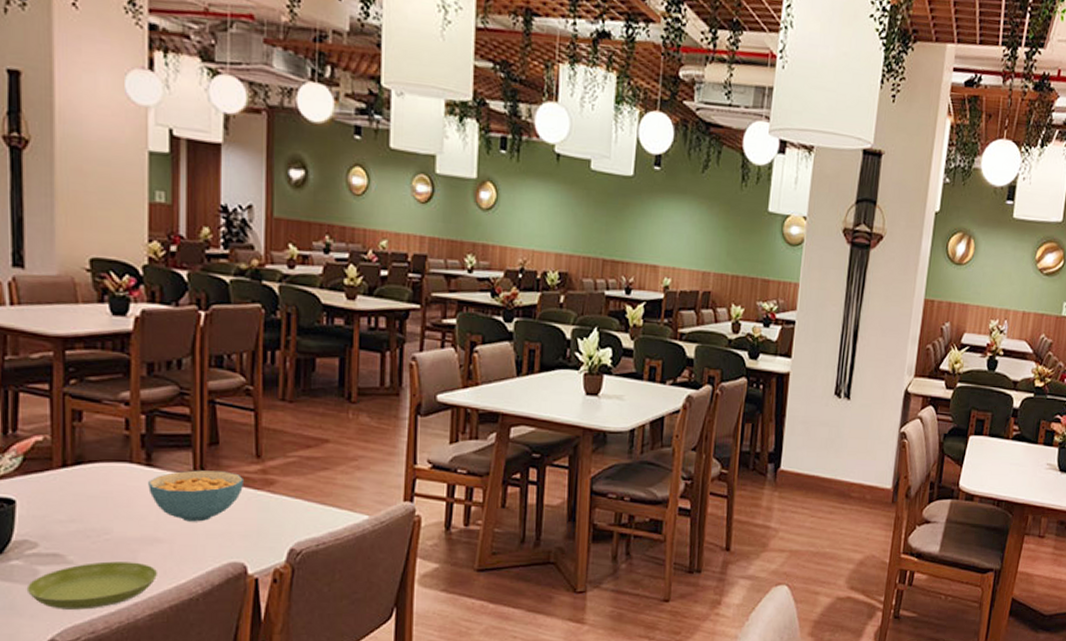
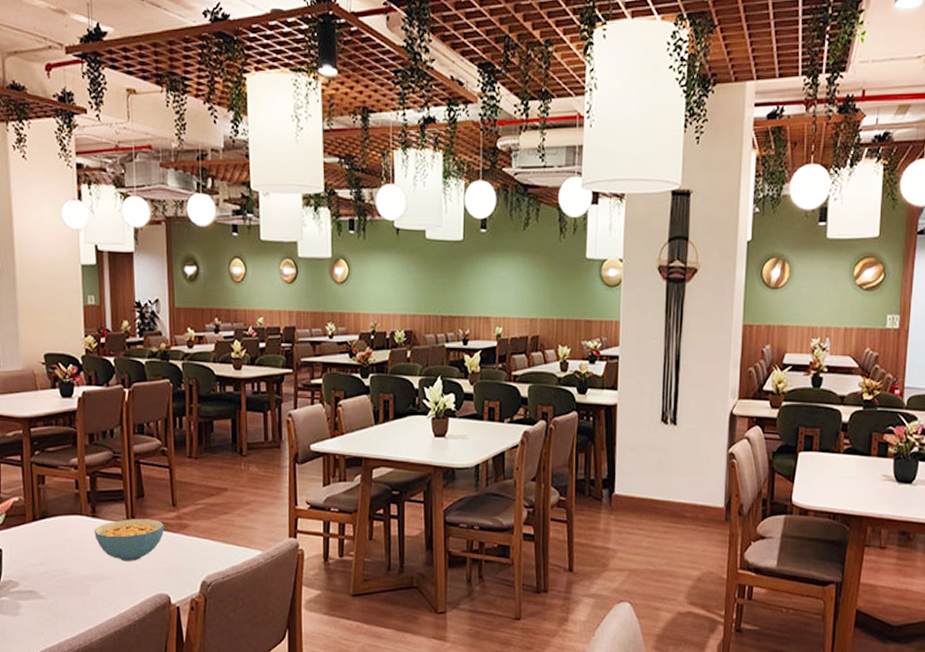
saucer: present [26,561,158,610] -> none [12,596,105,635]

